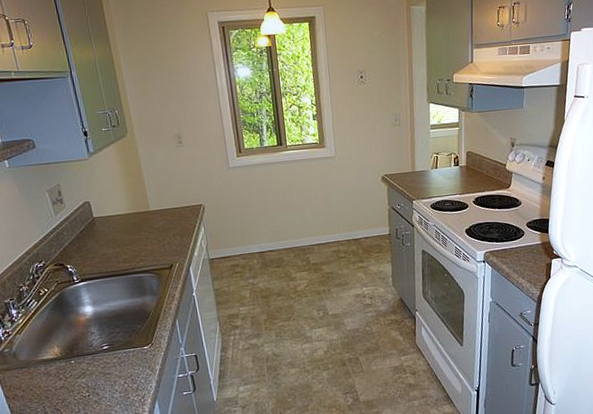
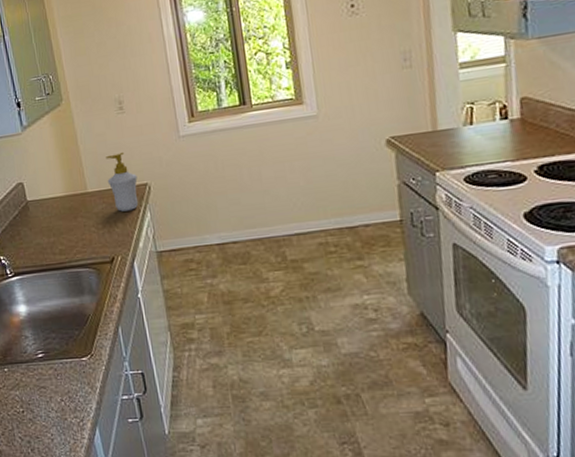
soap bottle: none [166,178,195,227] -> present [106,151,139,212]

